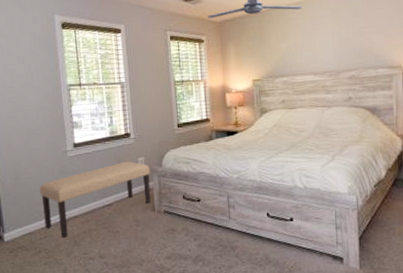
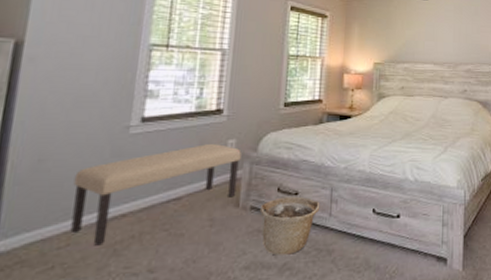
basket: none [171,202,220,249] -> present [259,196,320,256]

